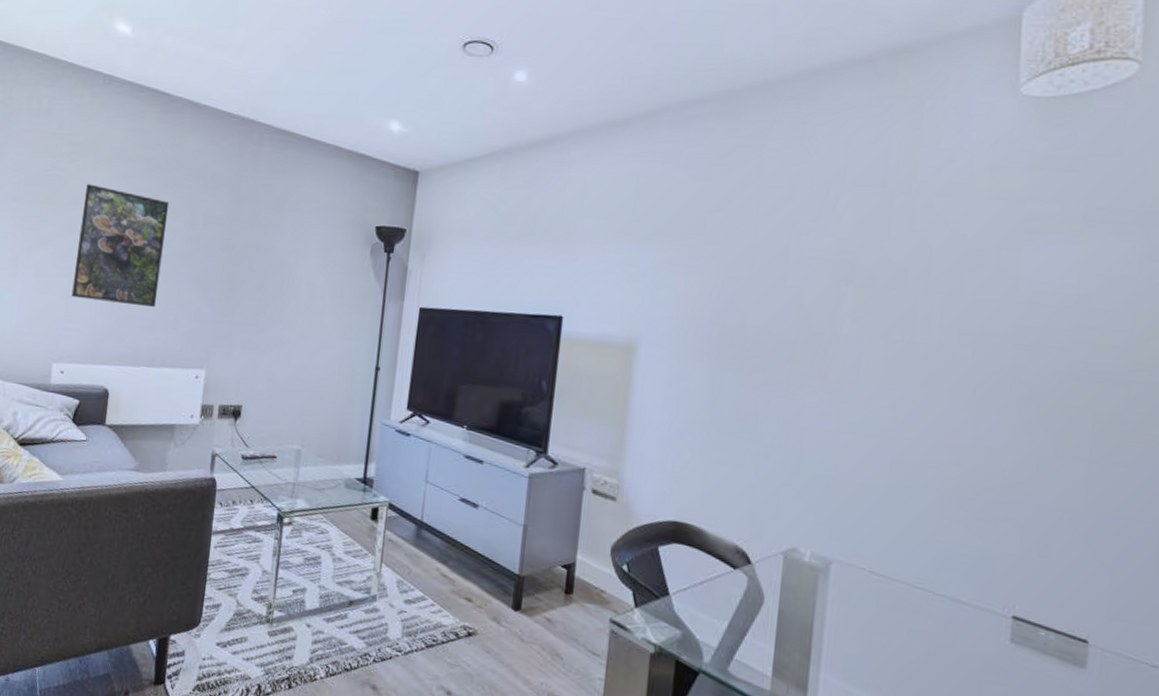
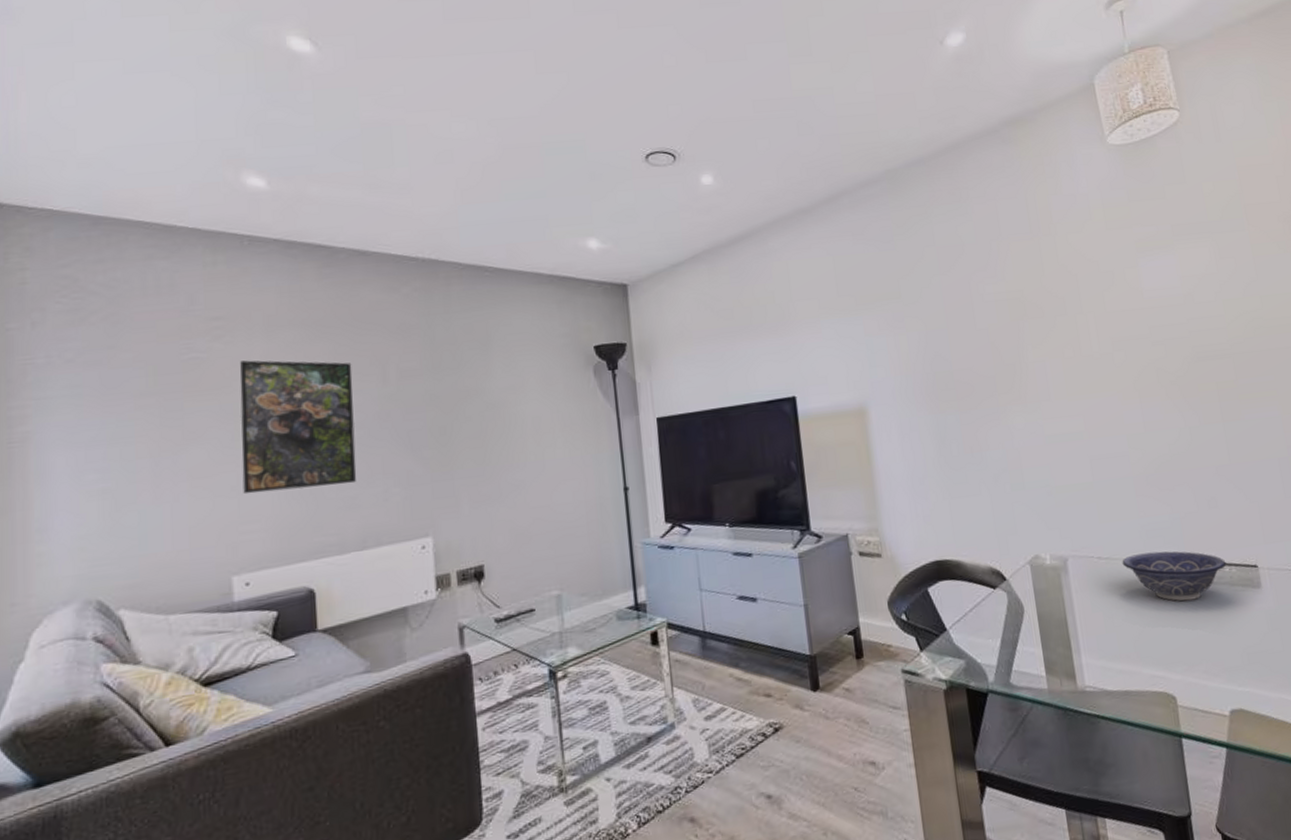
decorative bowl: none [900,580,1044,655] -> present [1122,551,1227,602]

